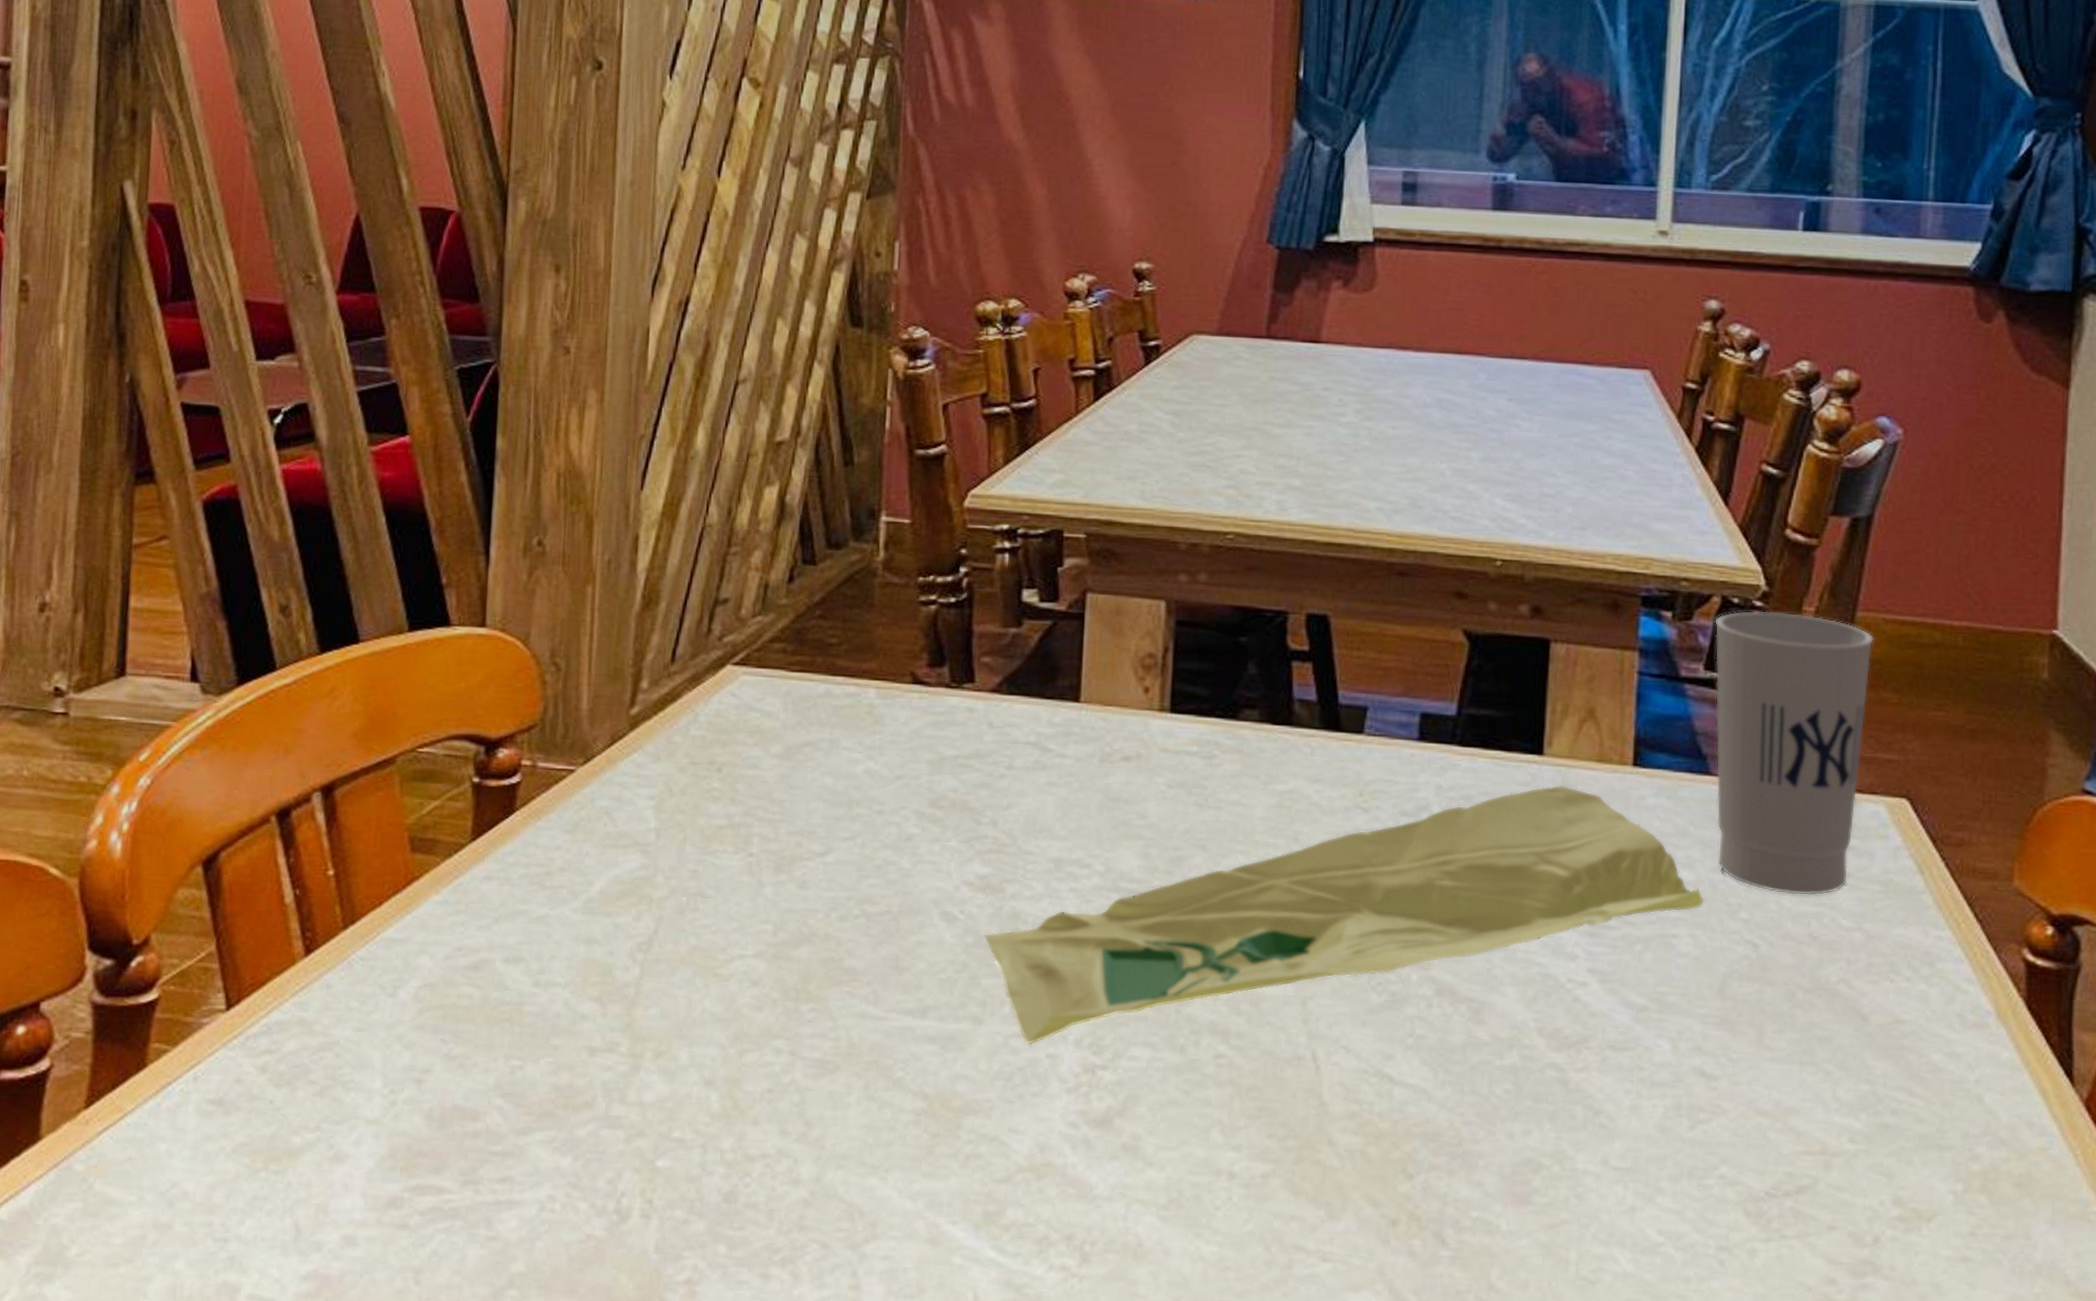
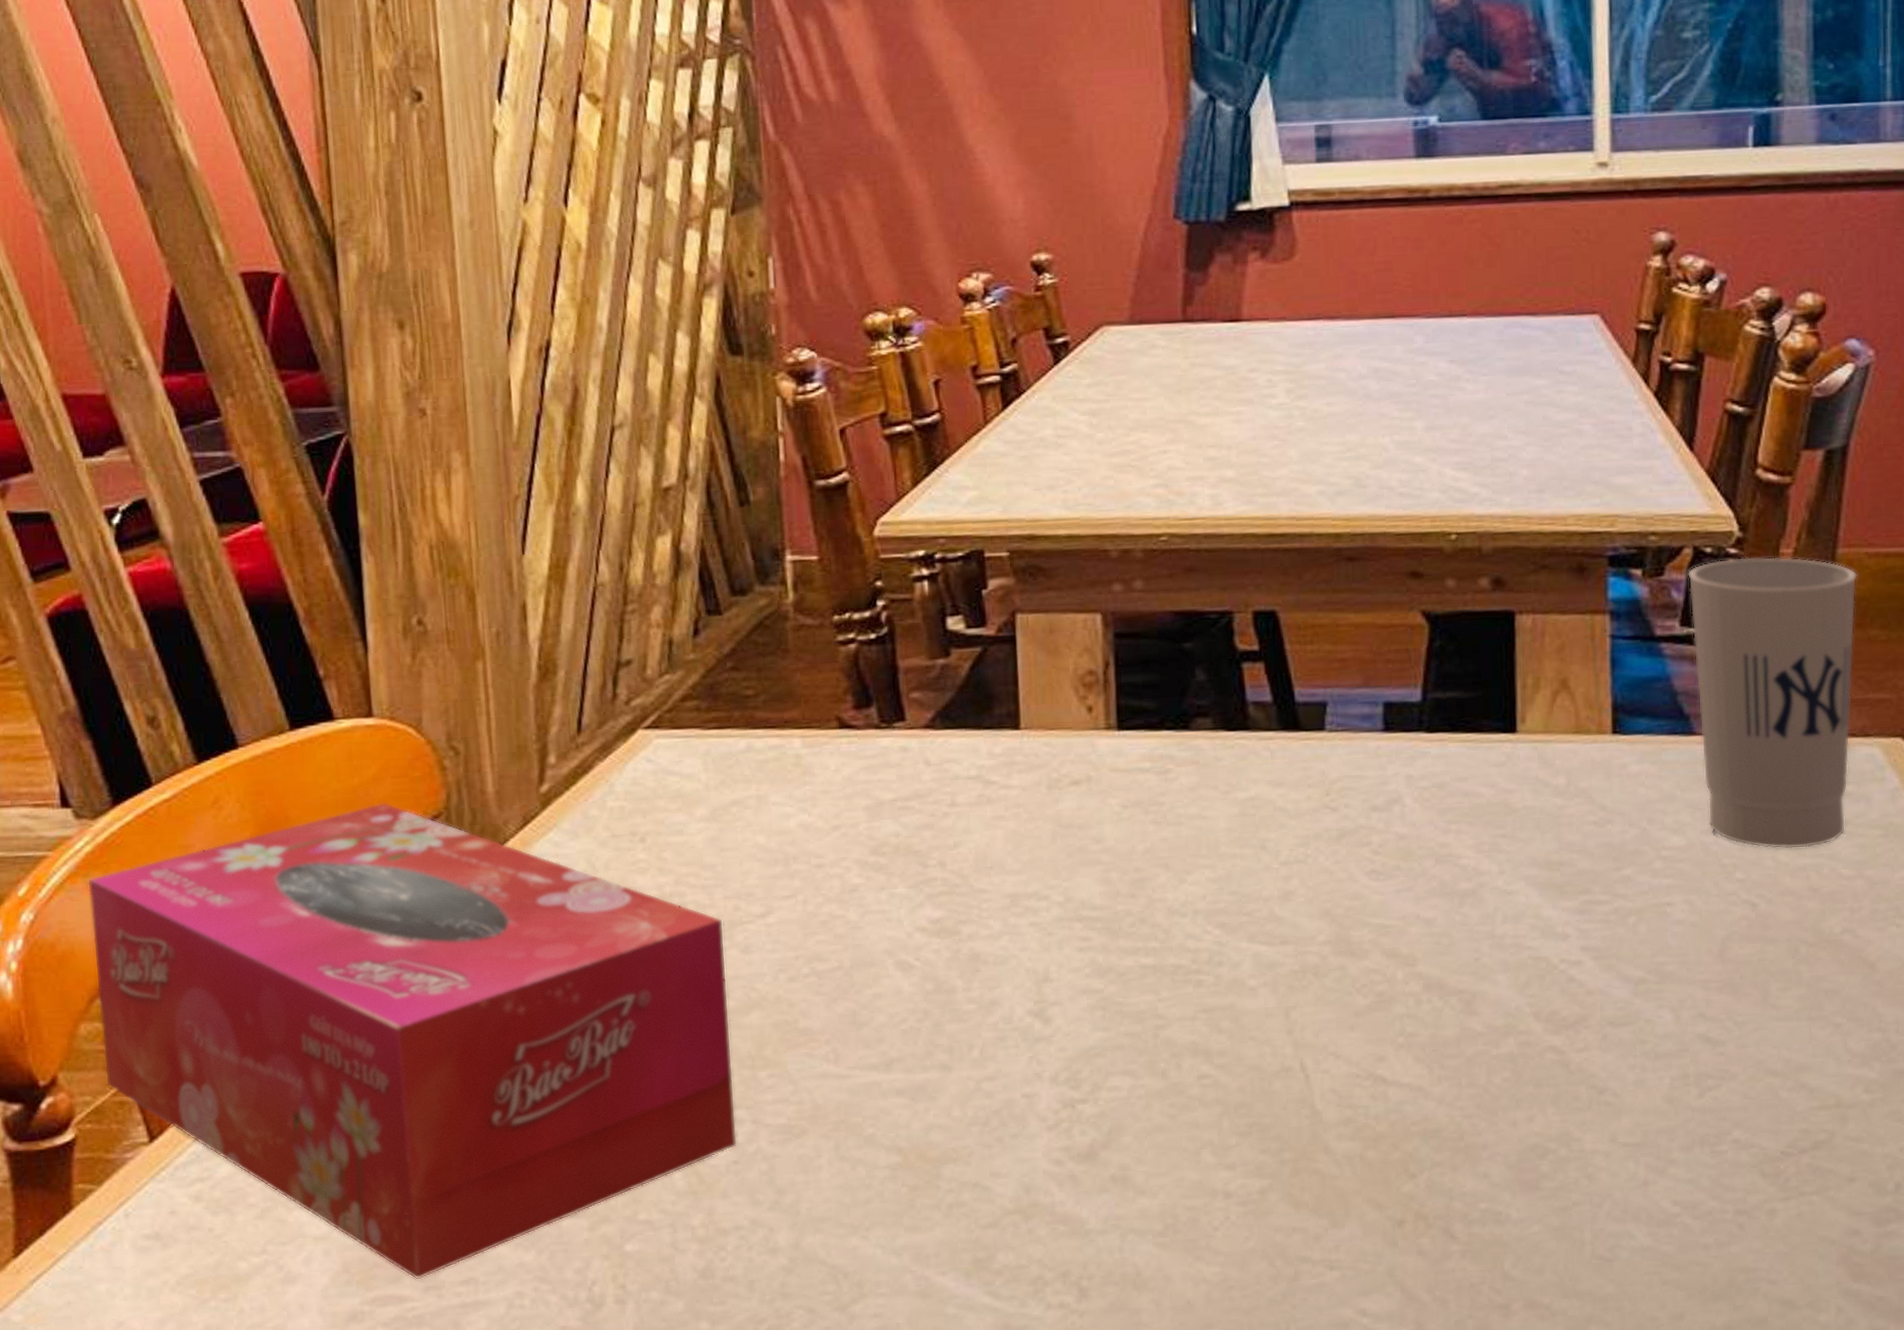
tissue box: none [194,708,785,1173] -> present [88,803,738,1280]
seed packet: present [983,784,1706,1045] -> none [943,761,1699,1087]

